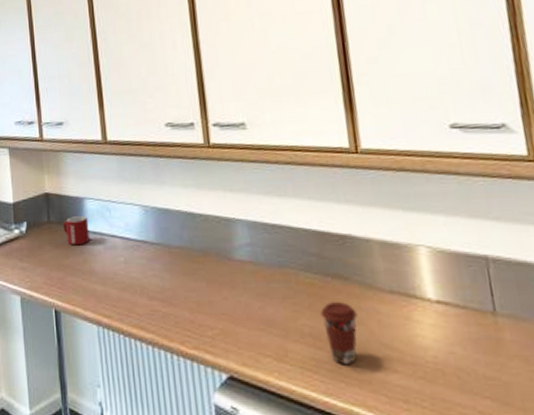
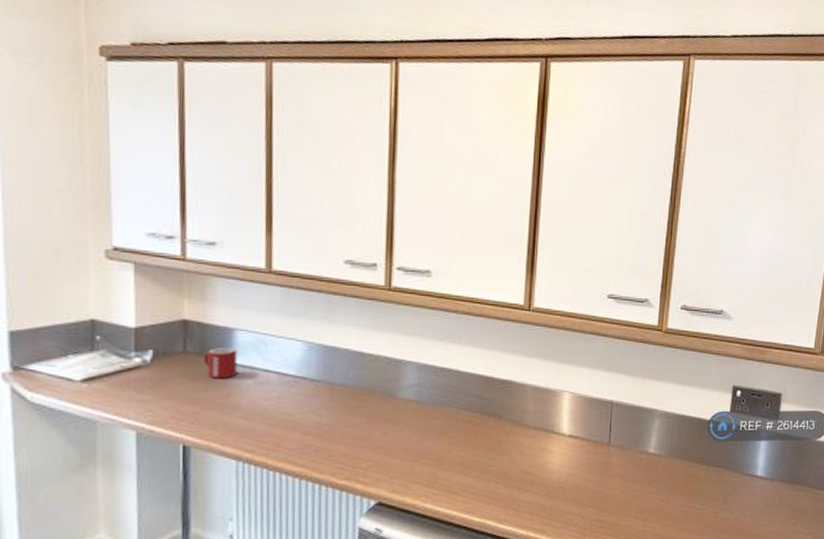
coffee cup: present [320,301,358,365] -> none [473,435,504,488]

